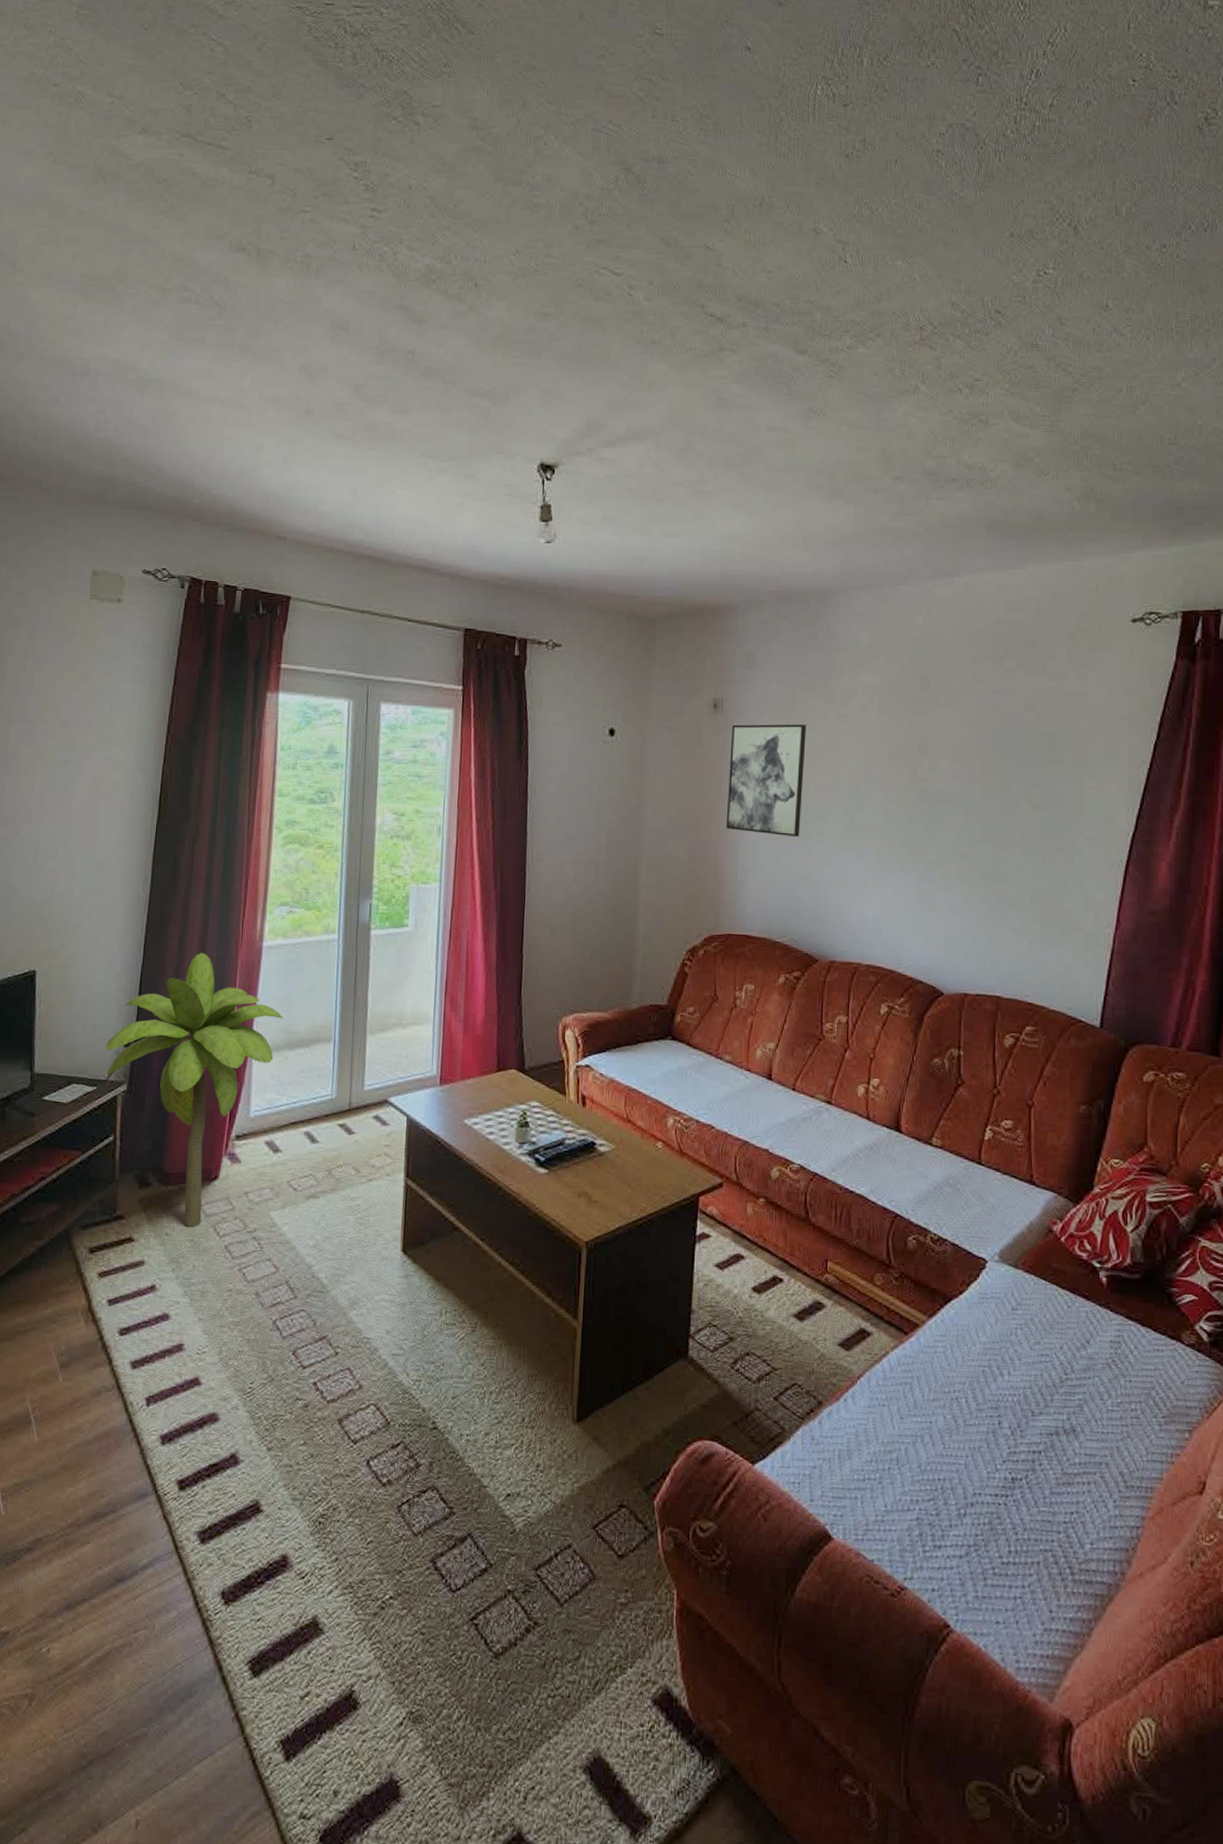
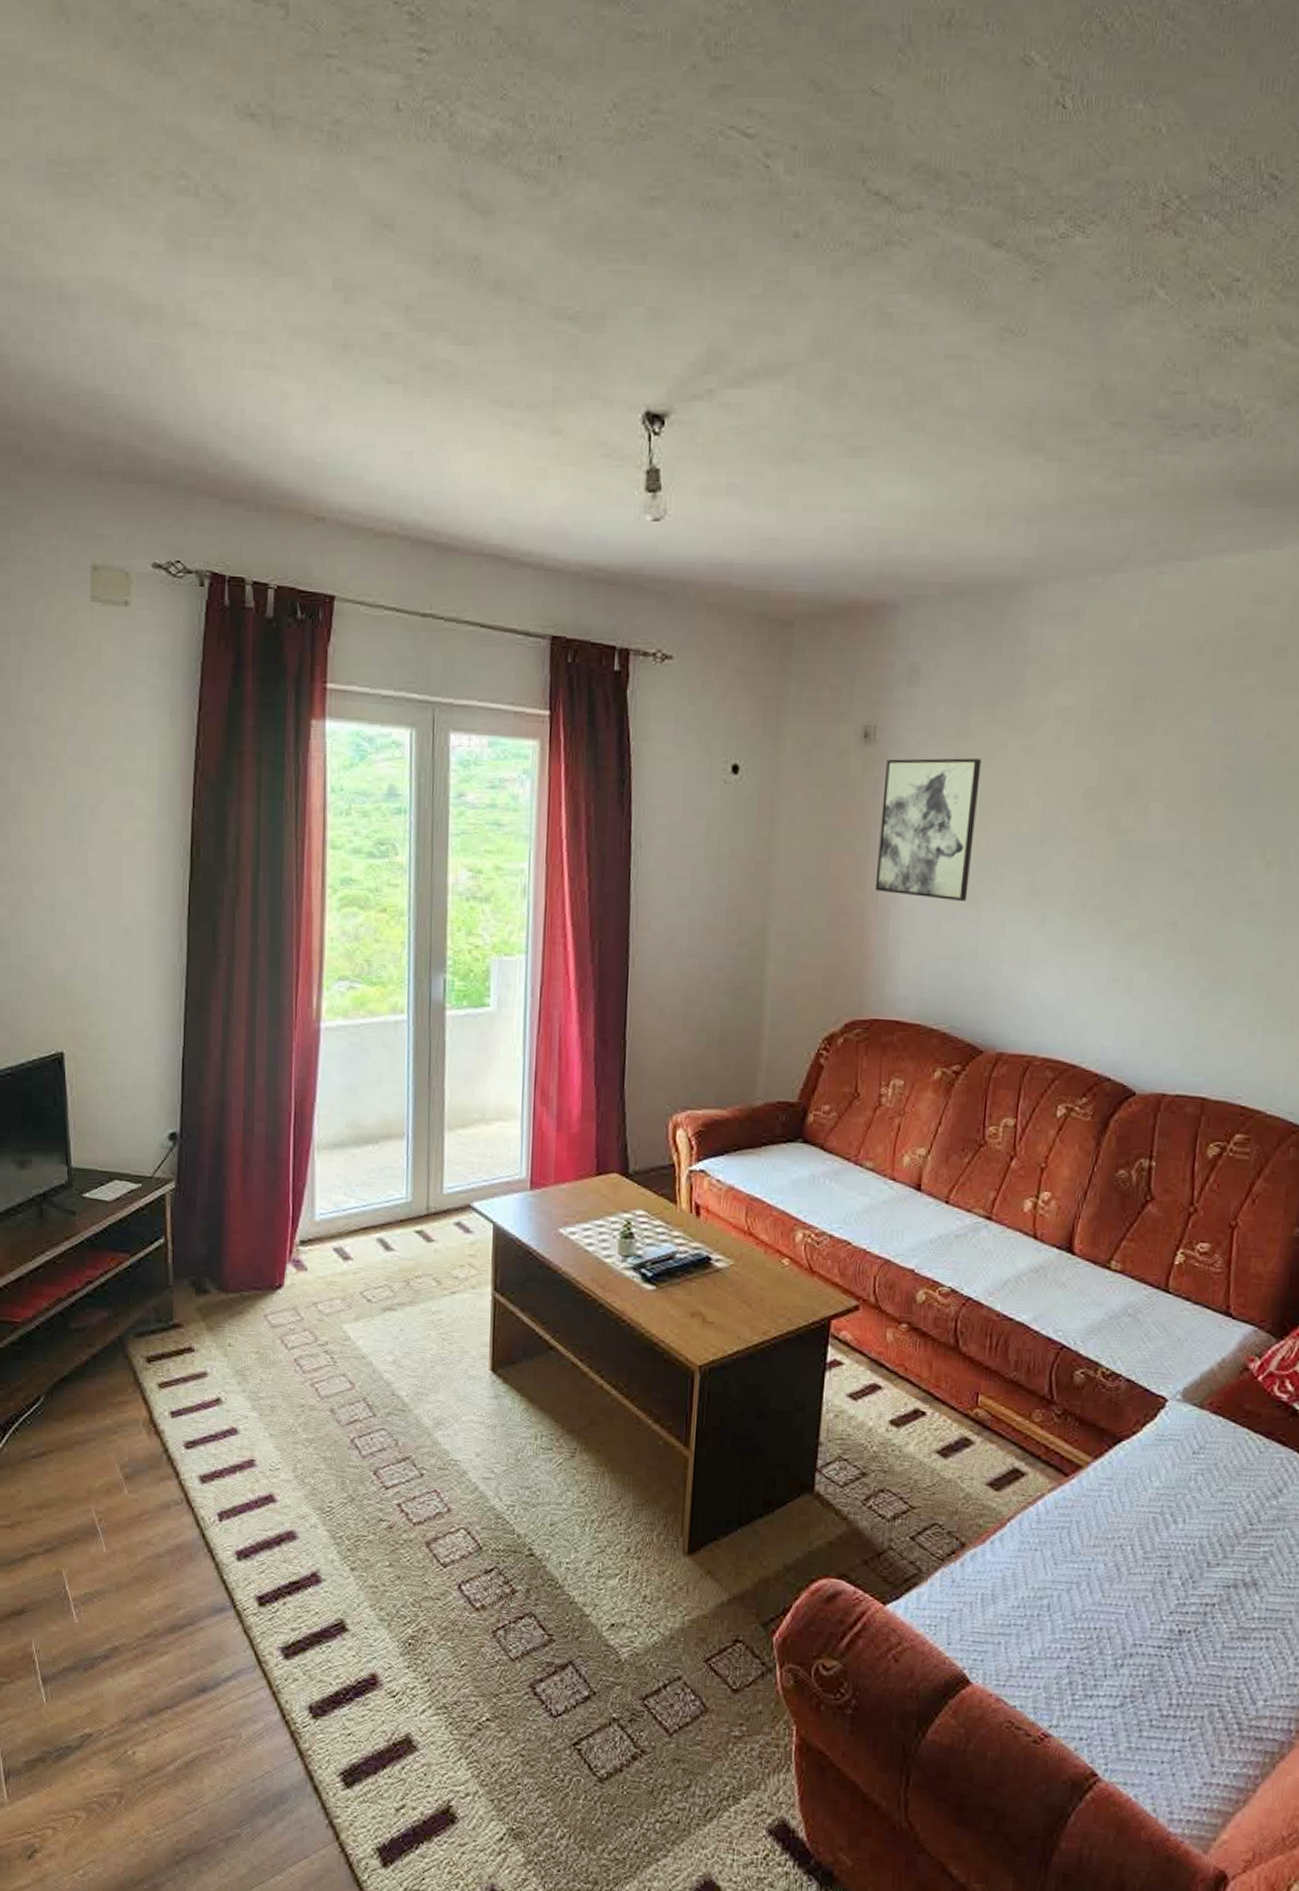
palm tree: present [106,953,283,1227] -> none [149,1034,347,1338]

